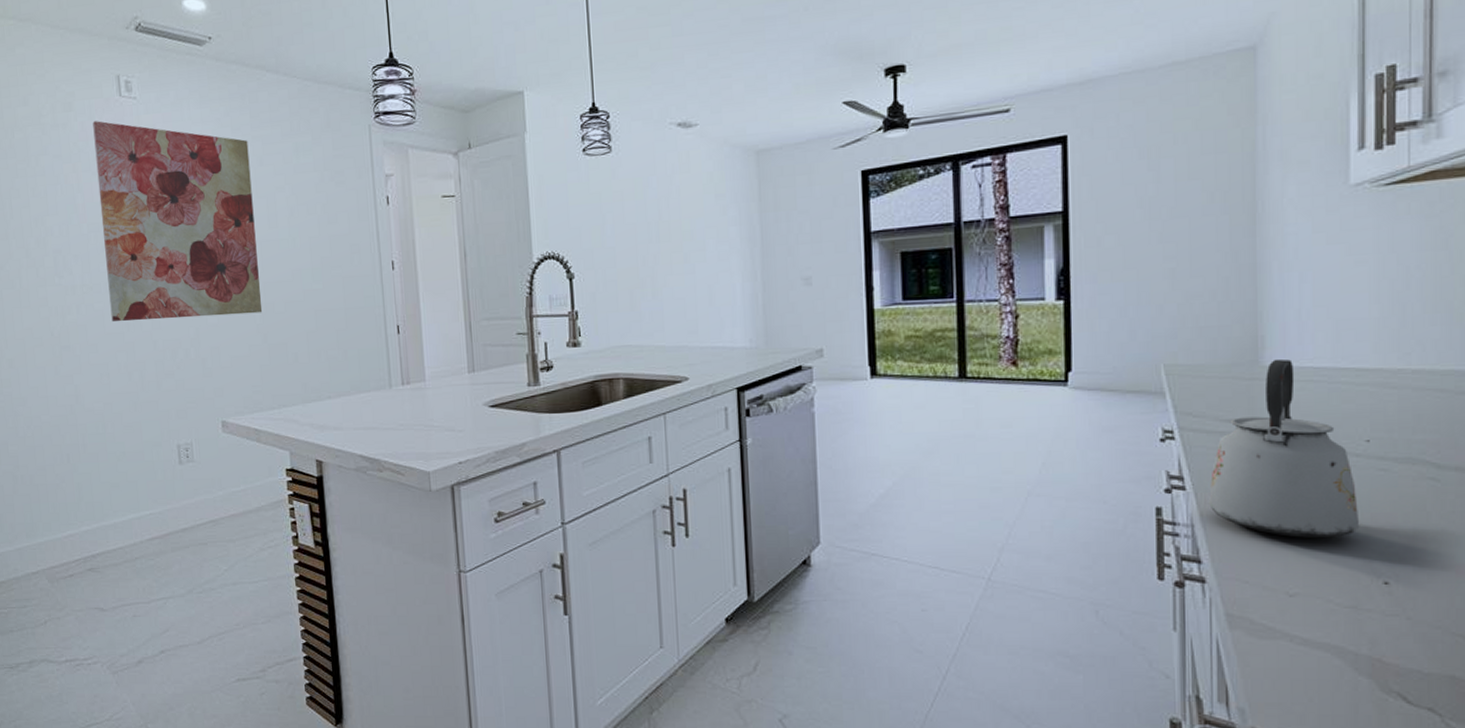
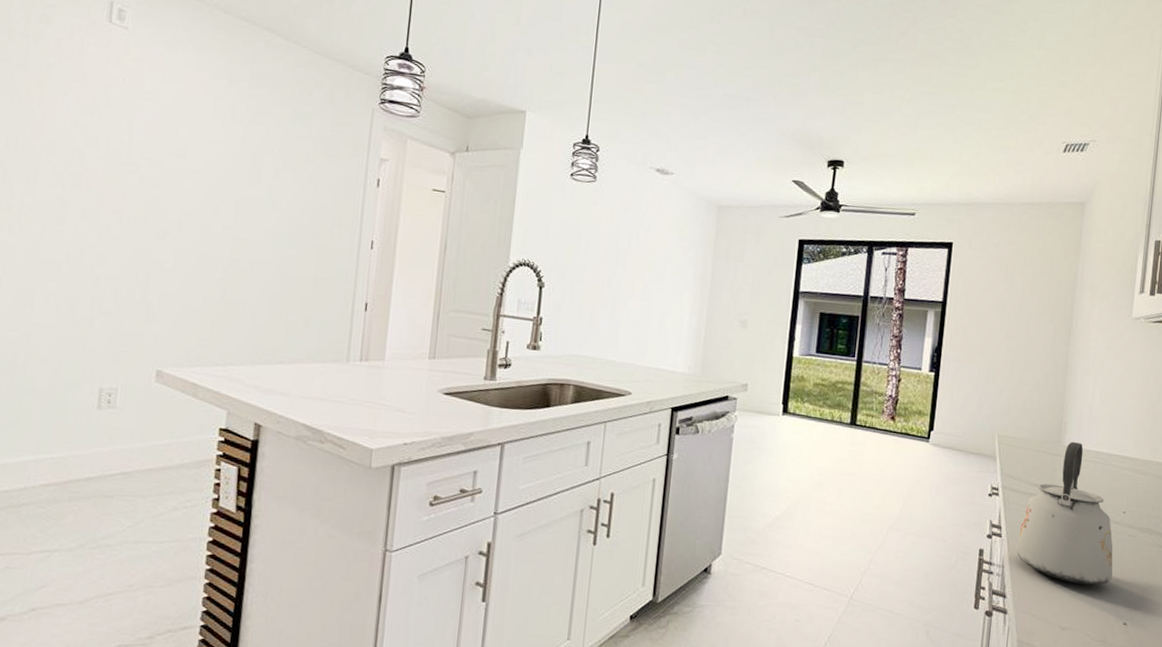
wall art: present [93,121,263,322] -> none [49,40,244,268]

